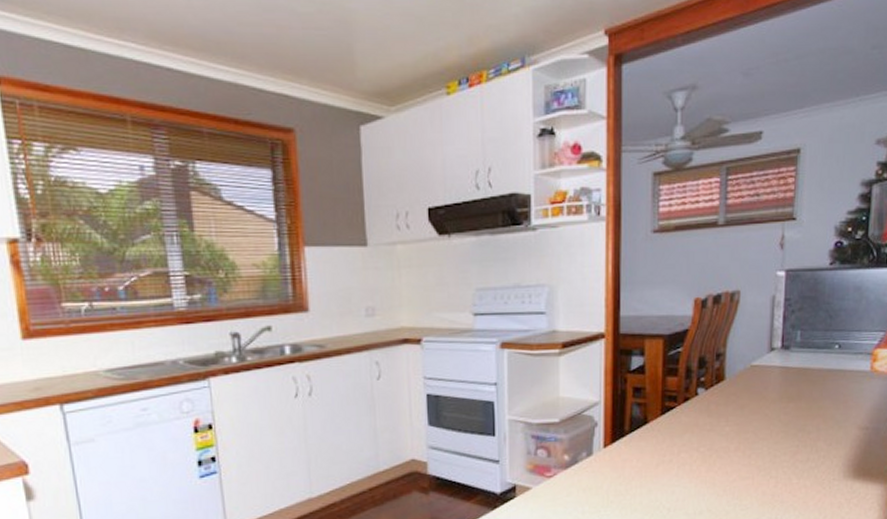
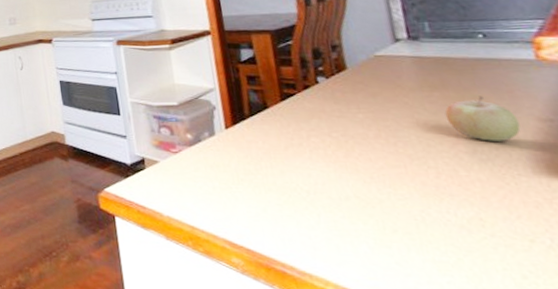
fruit: none [794,406,845,450] -> present [444,95,521,141]

